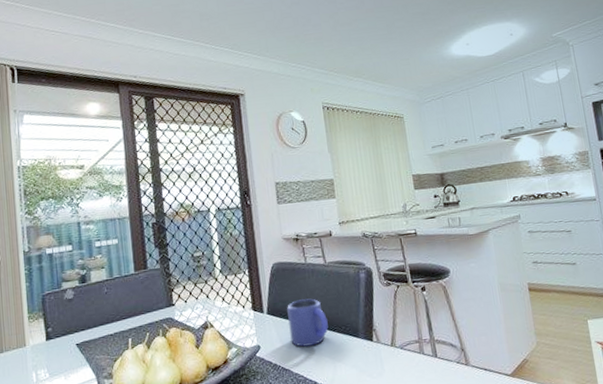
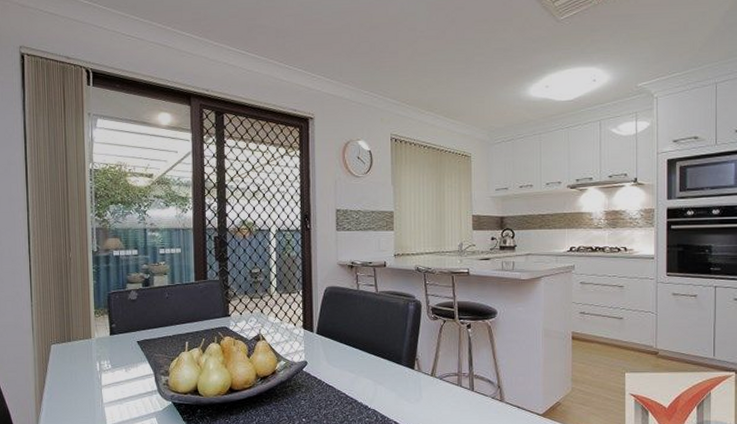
mug: present [287,298,328,347] -> none [336,323,373,367]

